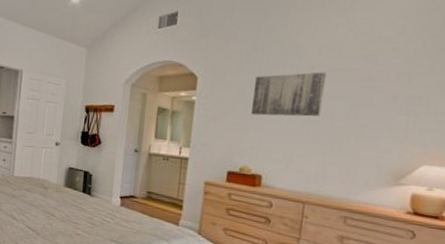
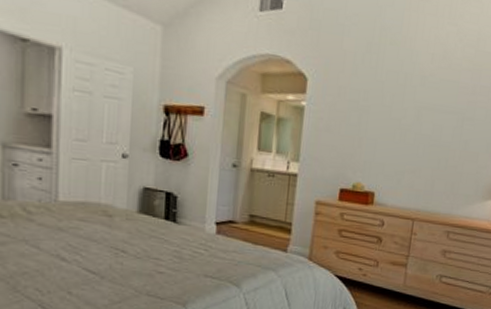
wall art: present [250,72,326,117] -> none [364,82,437,130]

